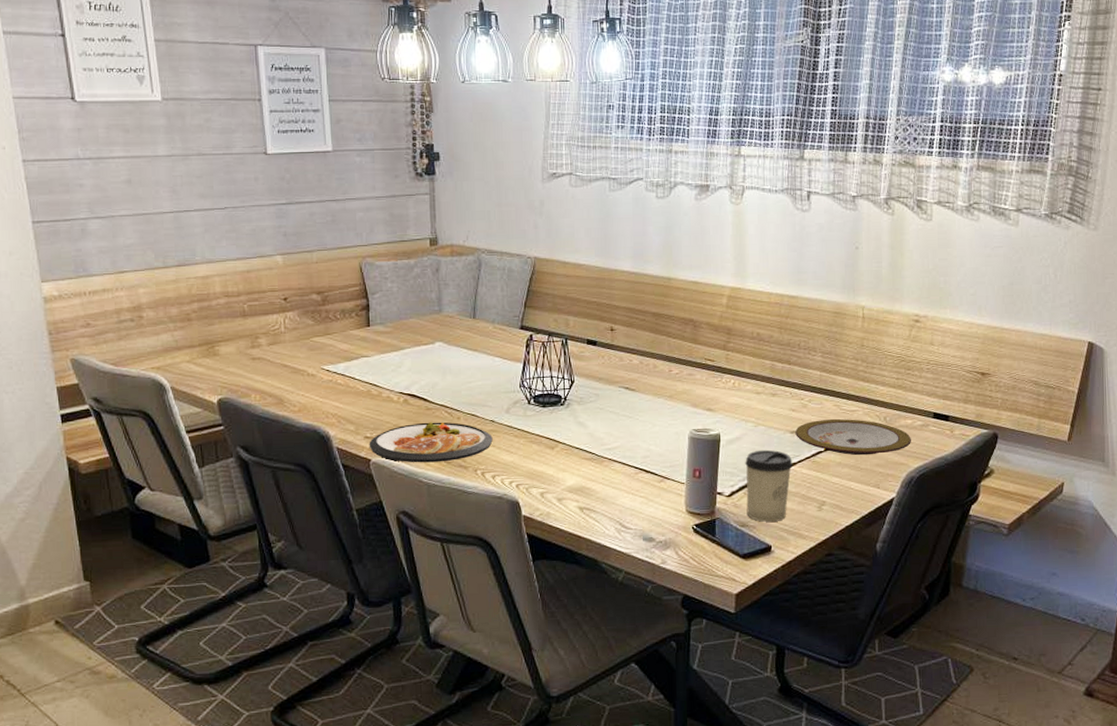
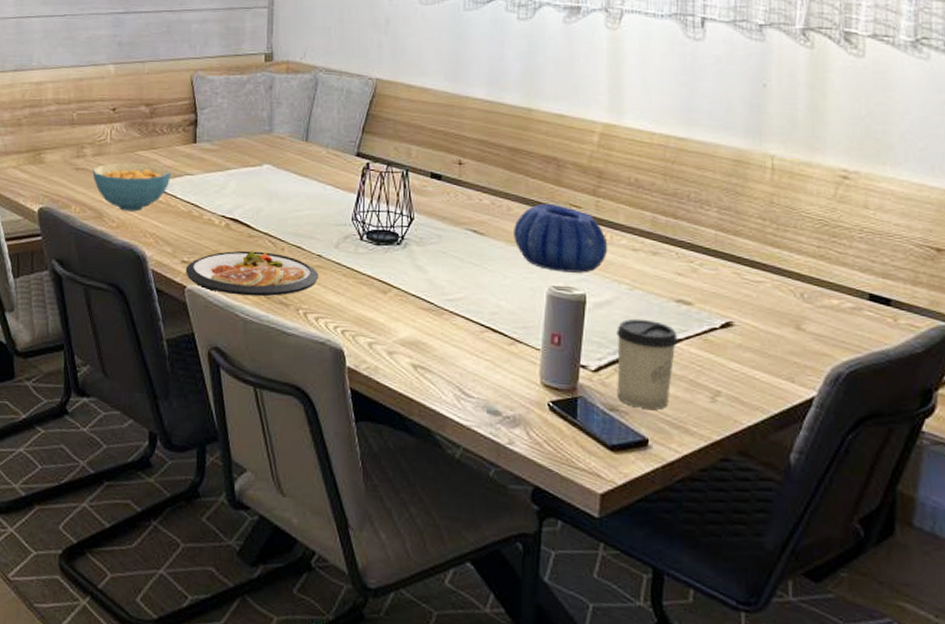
cereal bowl: none [269,349,347,395] -> present [92,162,171,212]
decorative bowl: none [659,360,737,417] -> present [514,204,608,273]
plate: present [795,419,911,456] -> none [682,289,838,340]

